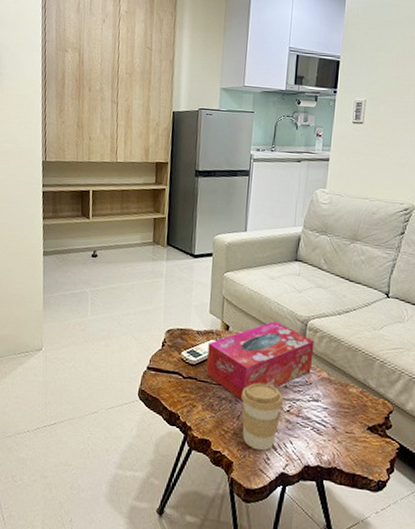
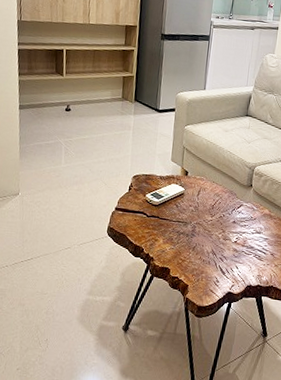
tissue box: present [206,320,314,401] -> none [167,167,259,235]
coffee cup: present [240,382,284,451] -> none [196,219,232,275]

